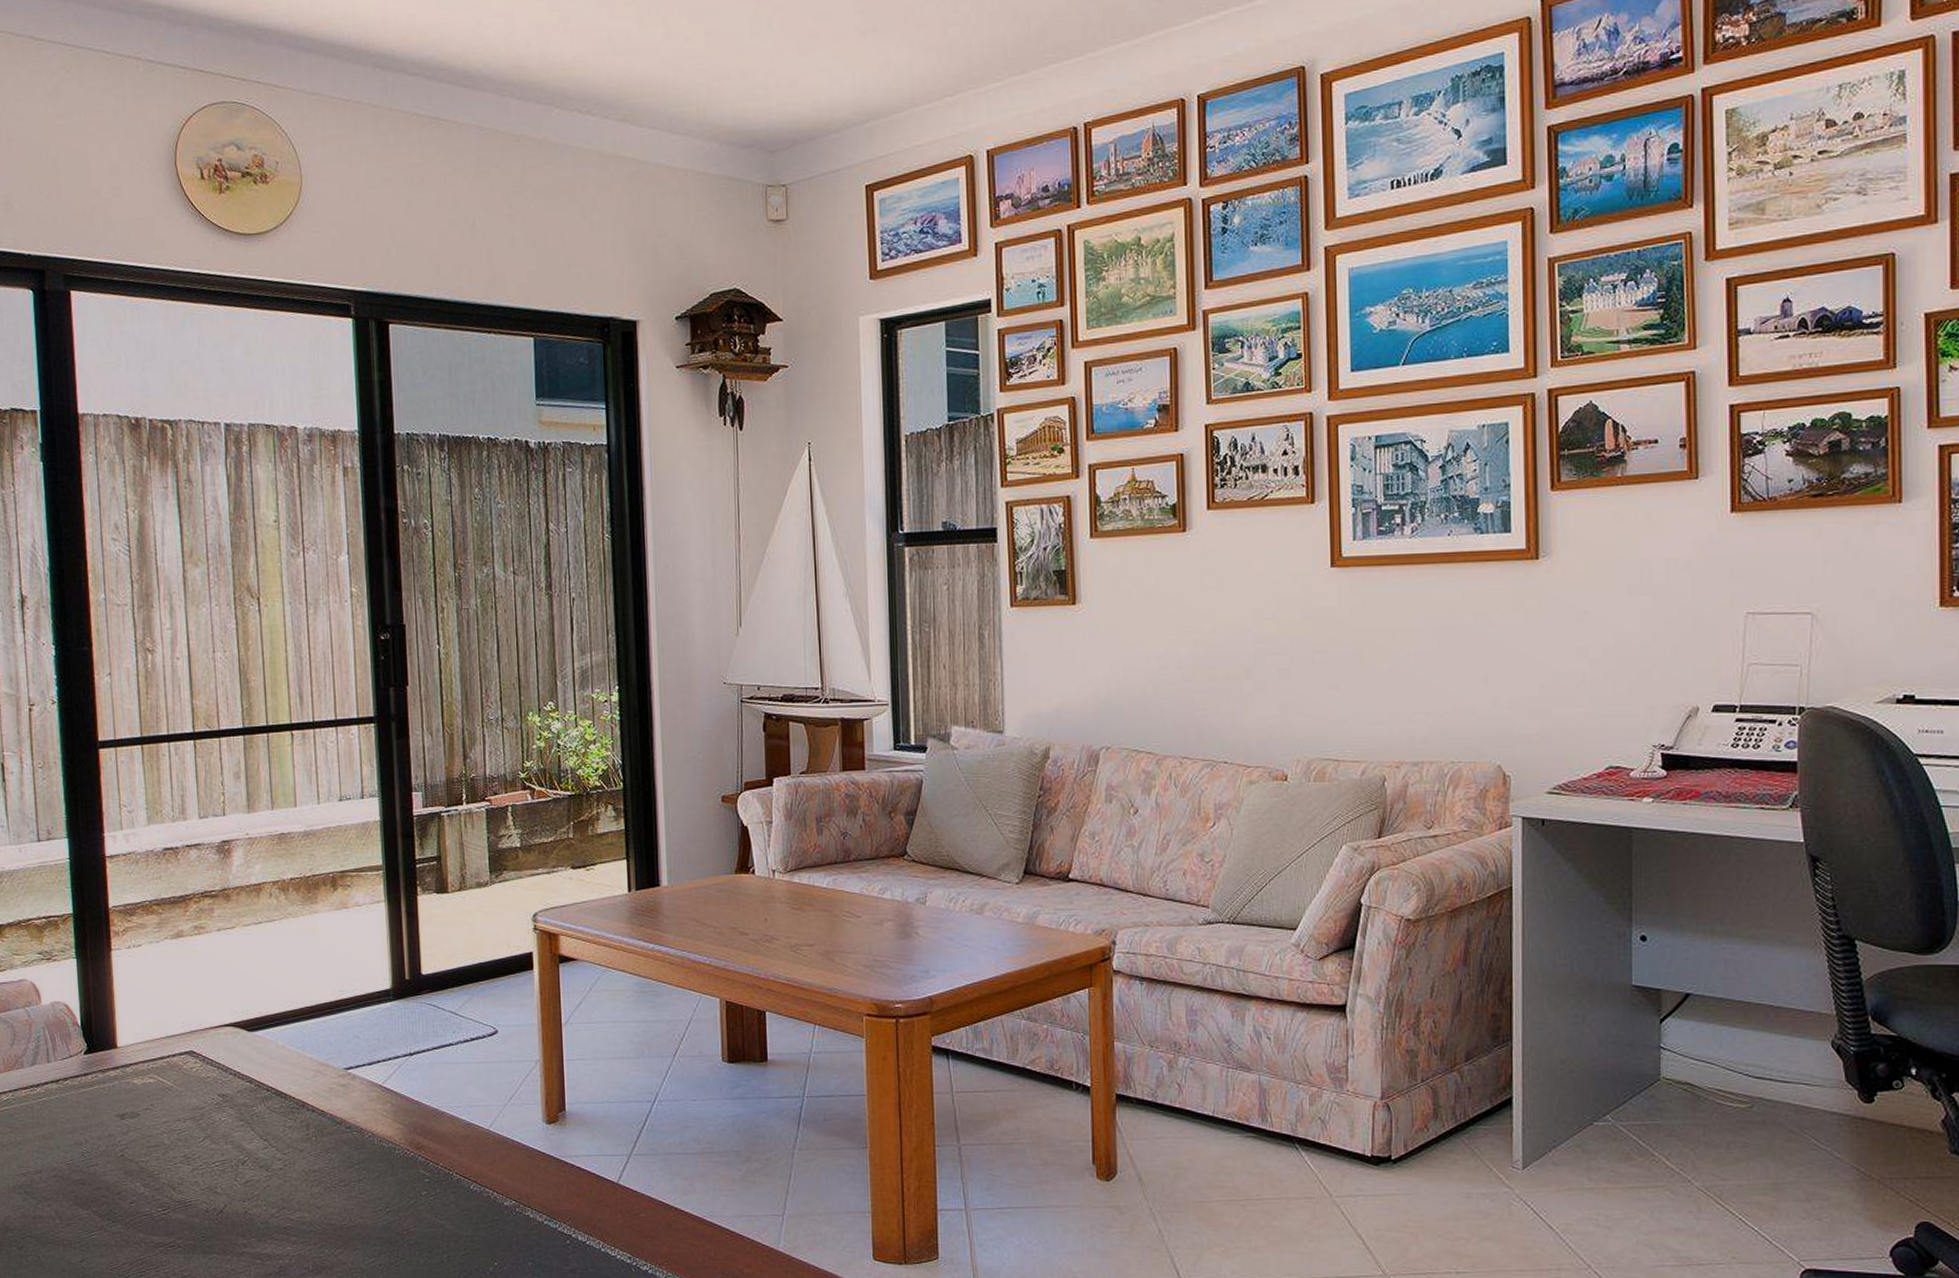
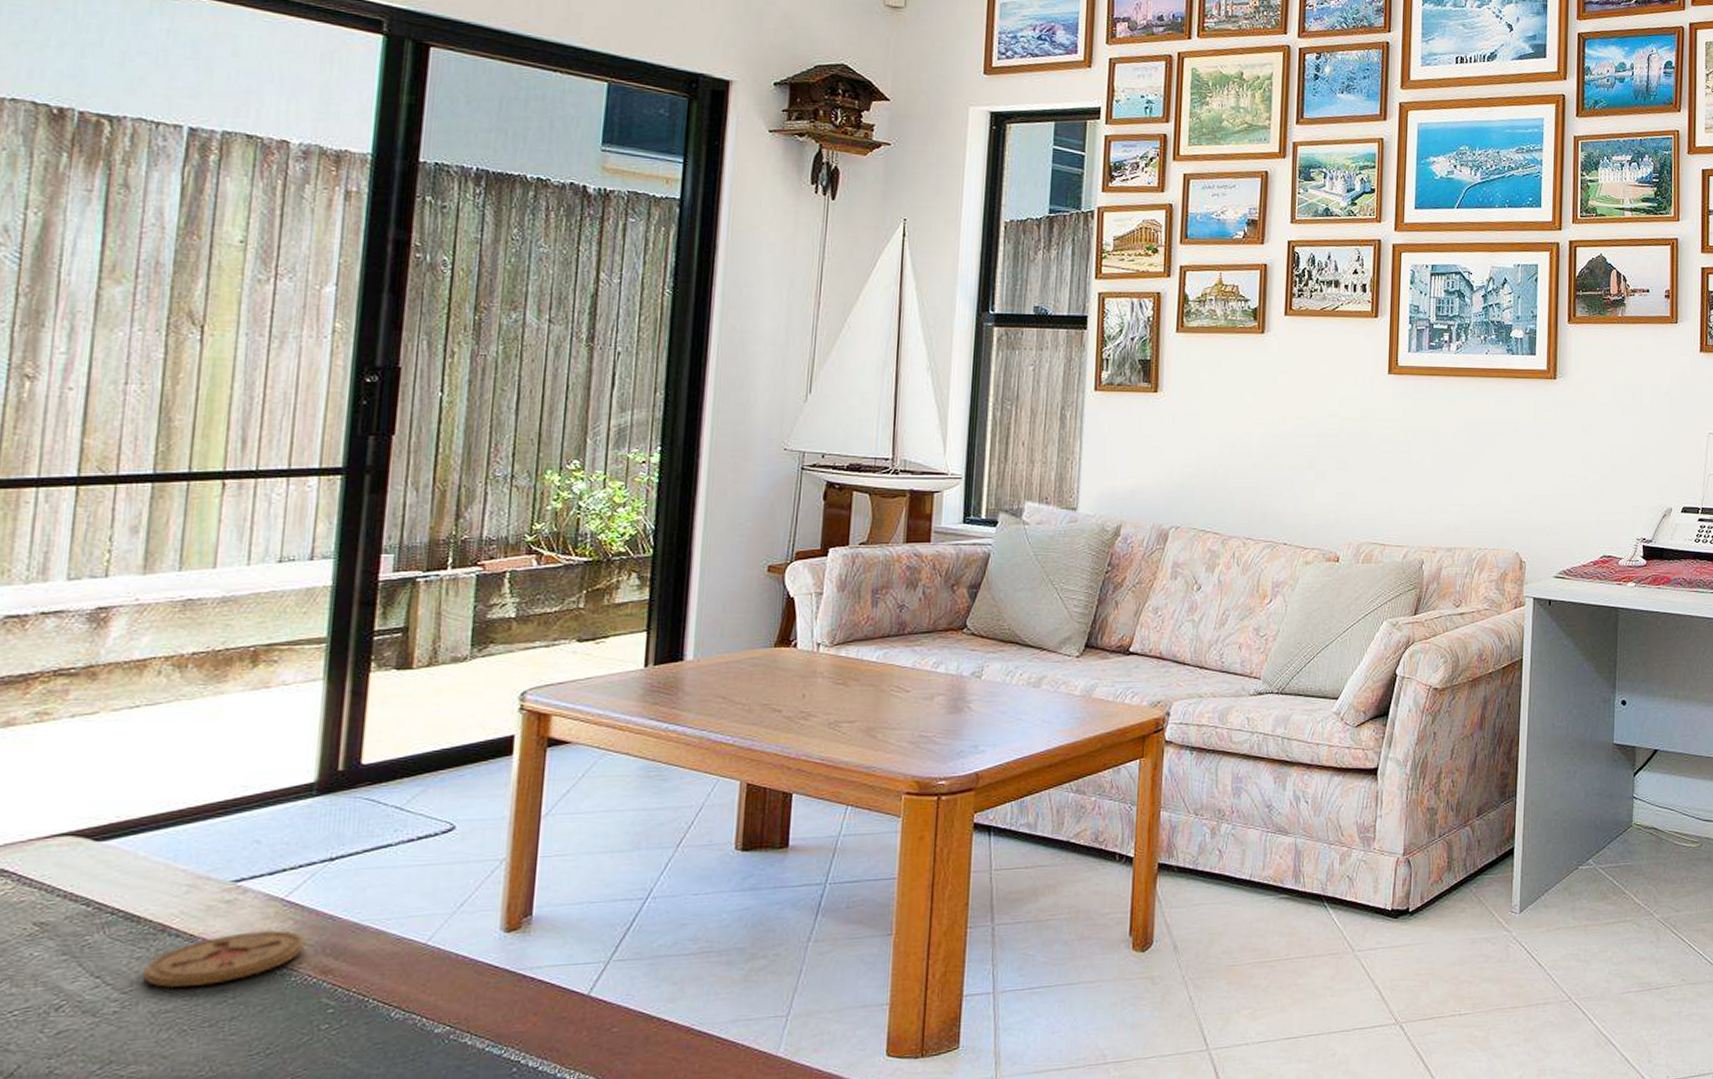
coaster: none [294,1110,402,1153] -> present [142,929,306,989]

